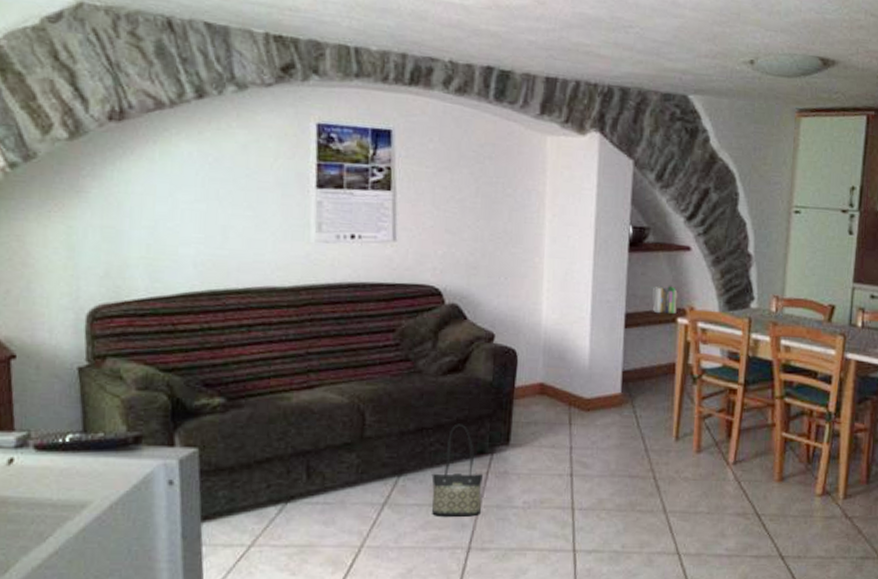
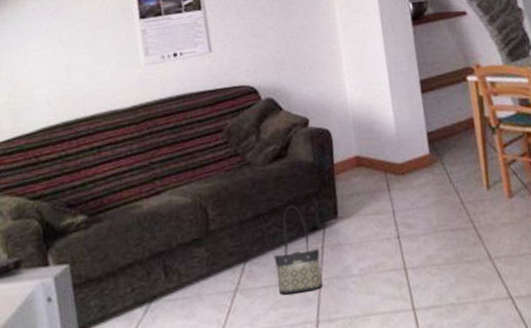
books: present [653,286,679,314] -> none [440,49,466,76]

